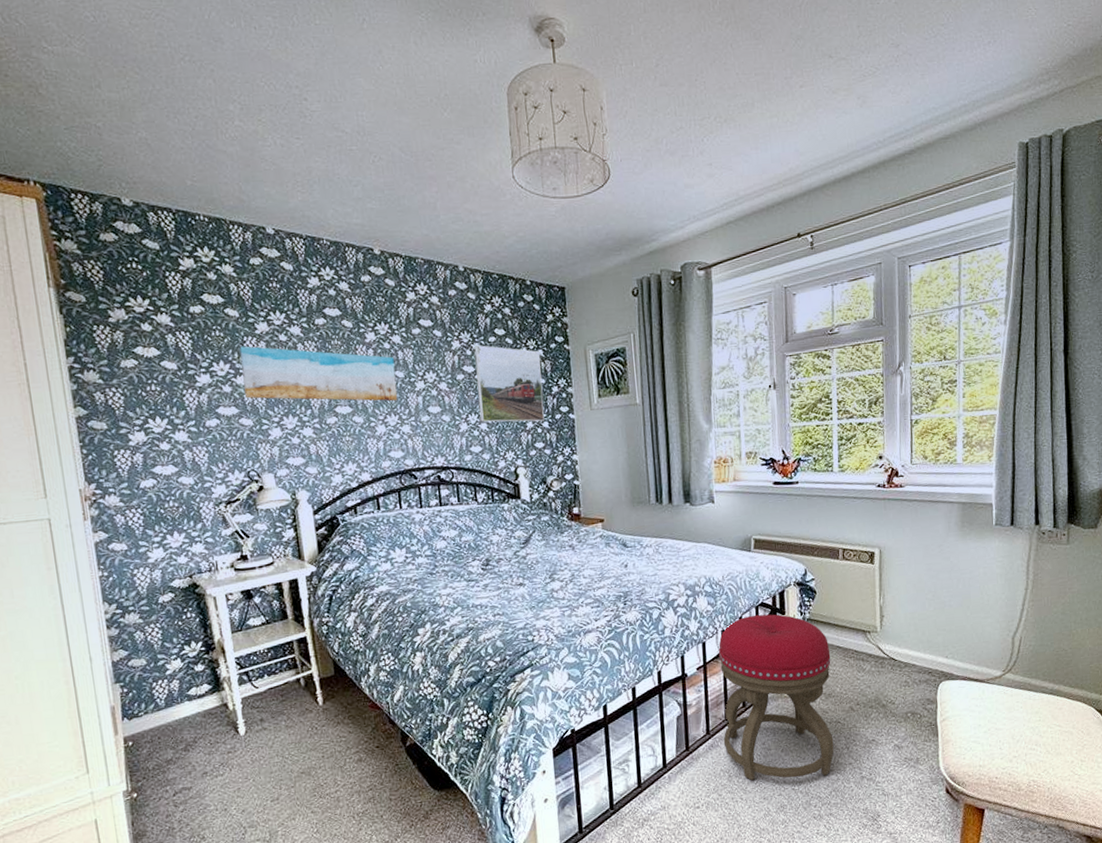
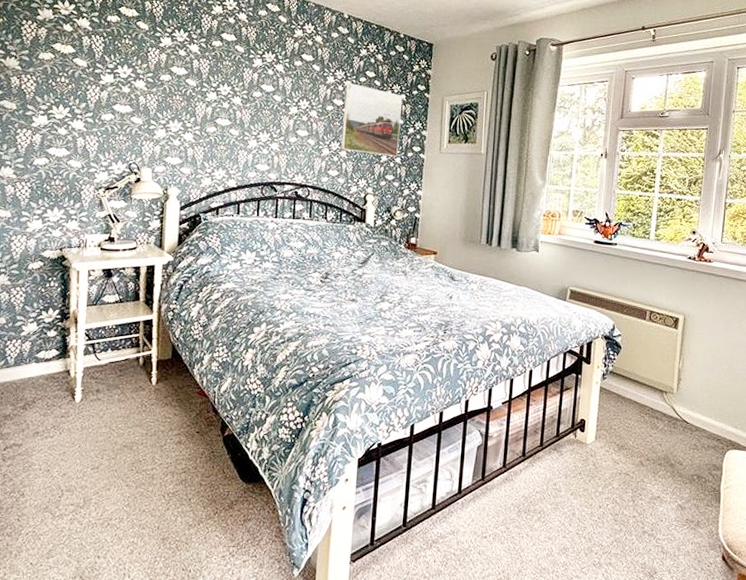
wall art: present [239,346,398,402] -> none [140,55,275,121]
stool: present [718,614,834,781] -> none [517,360,628,525]

